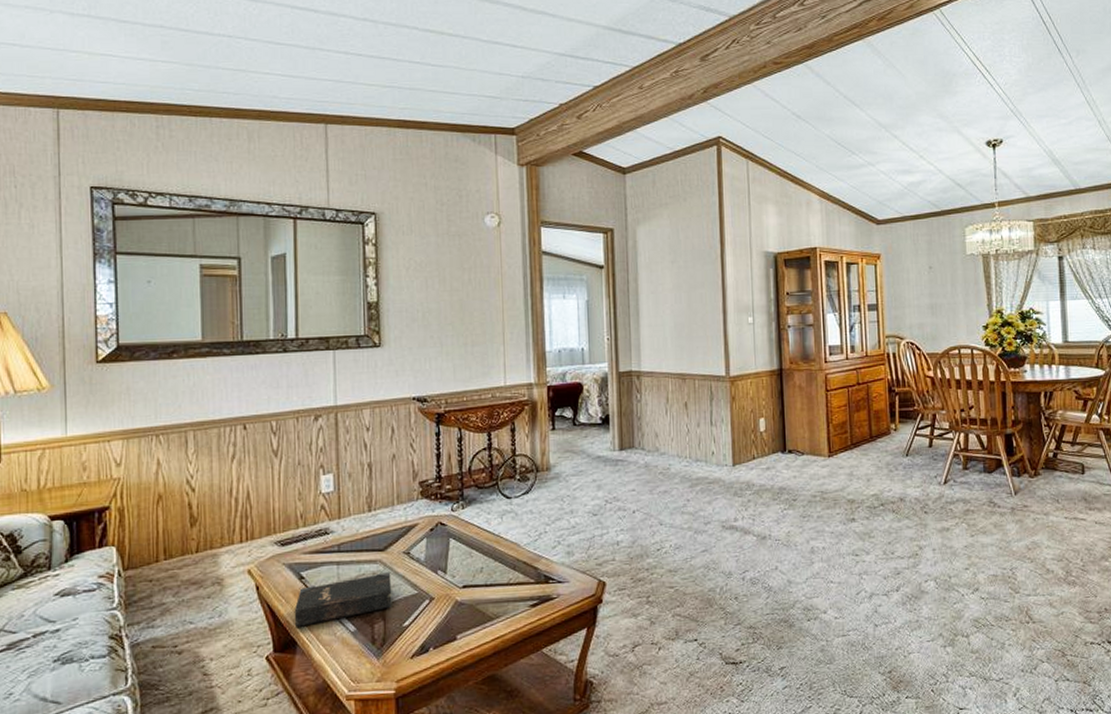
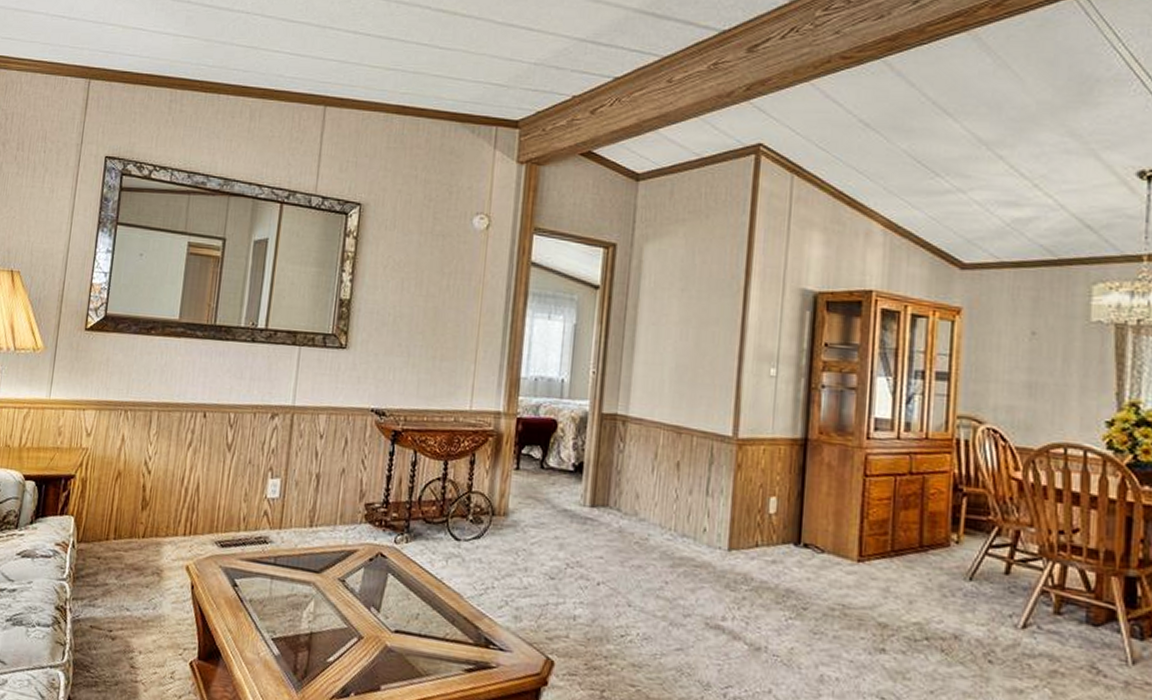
hardback book: present [294,572,392,627] -> none [221,596,323,638]

